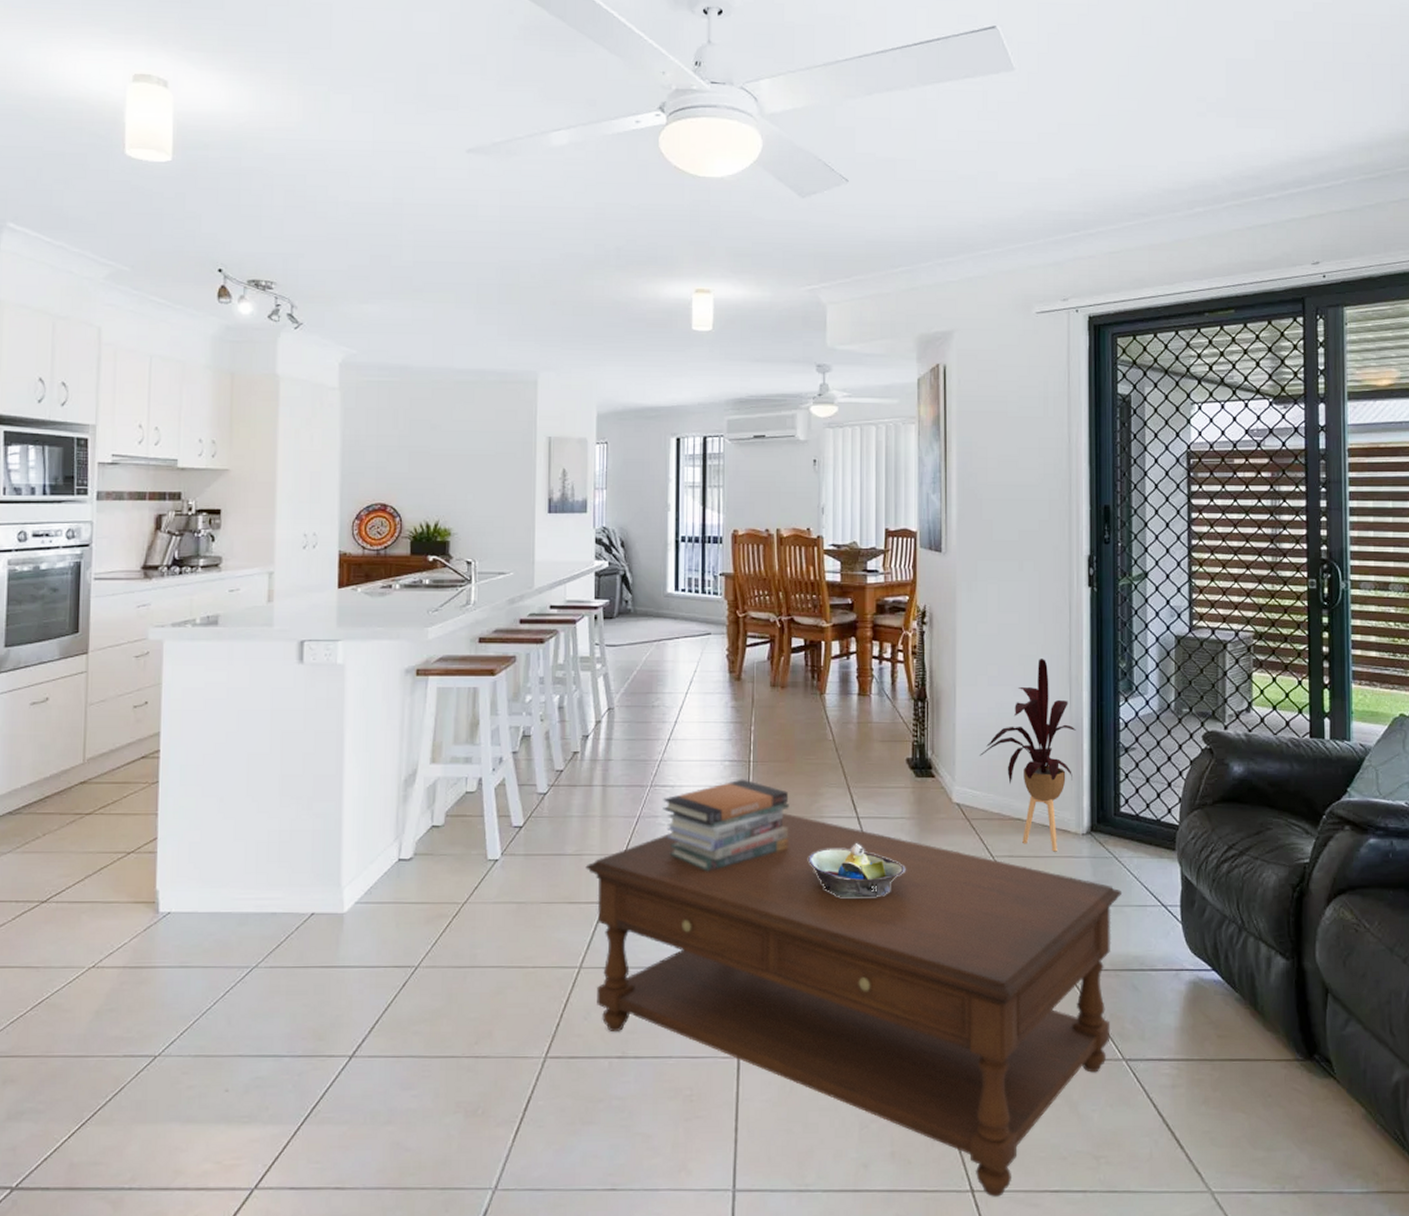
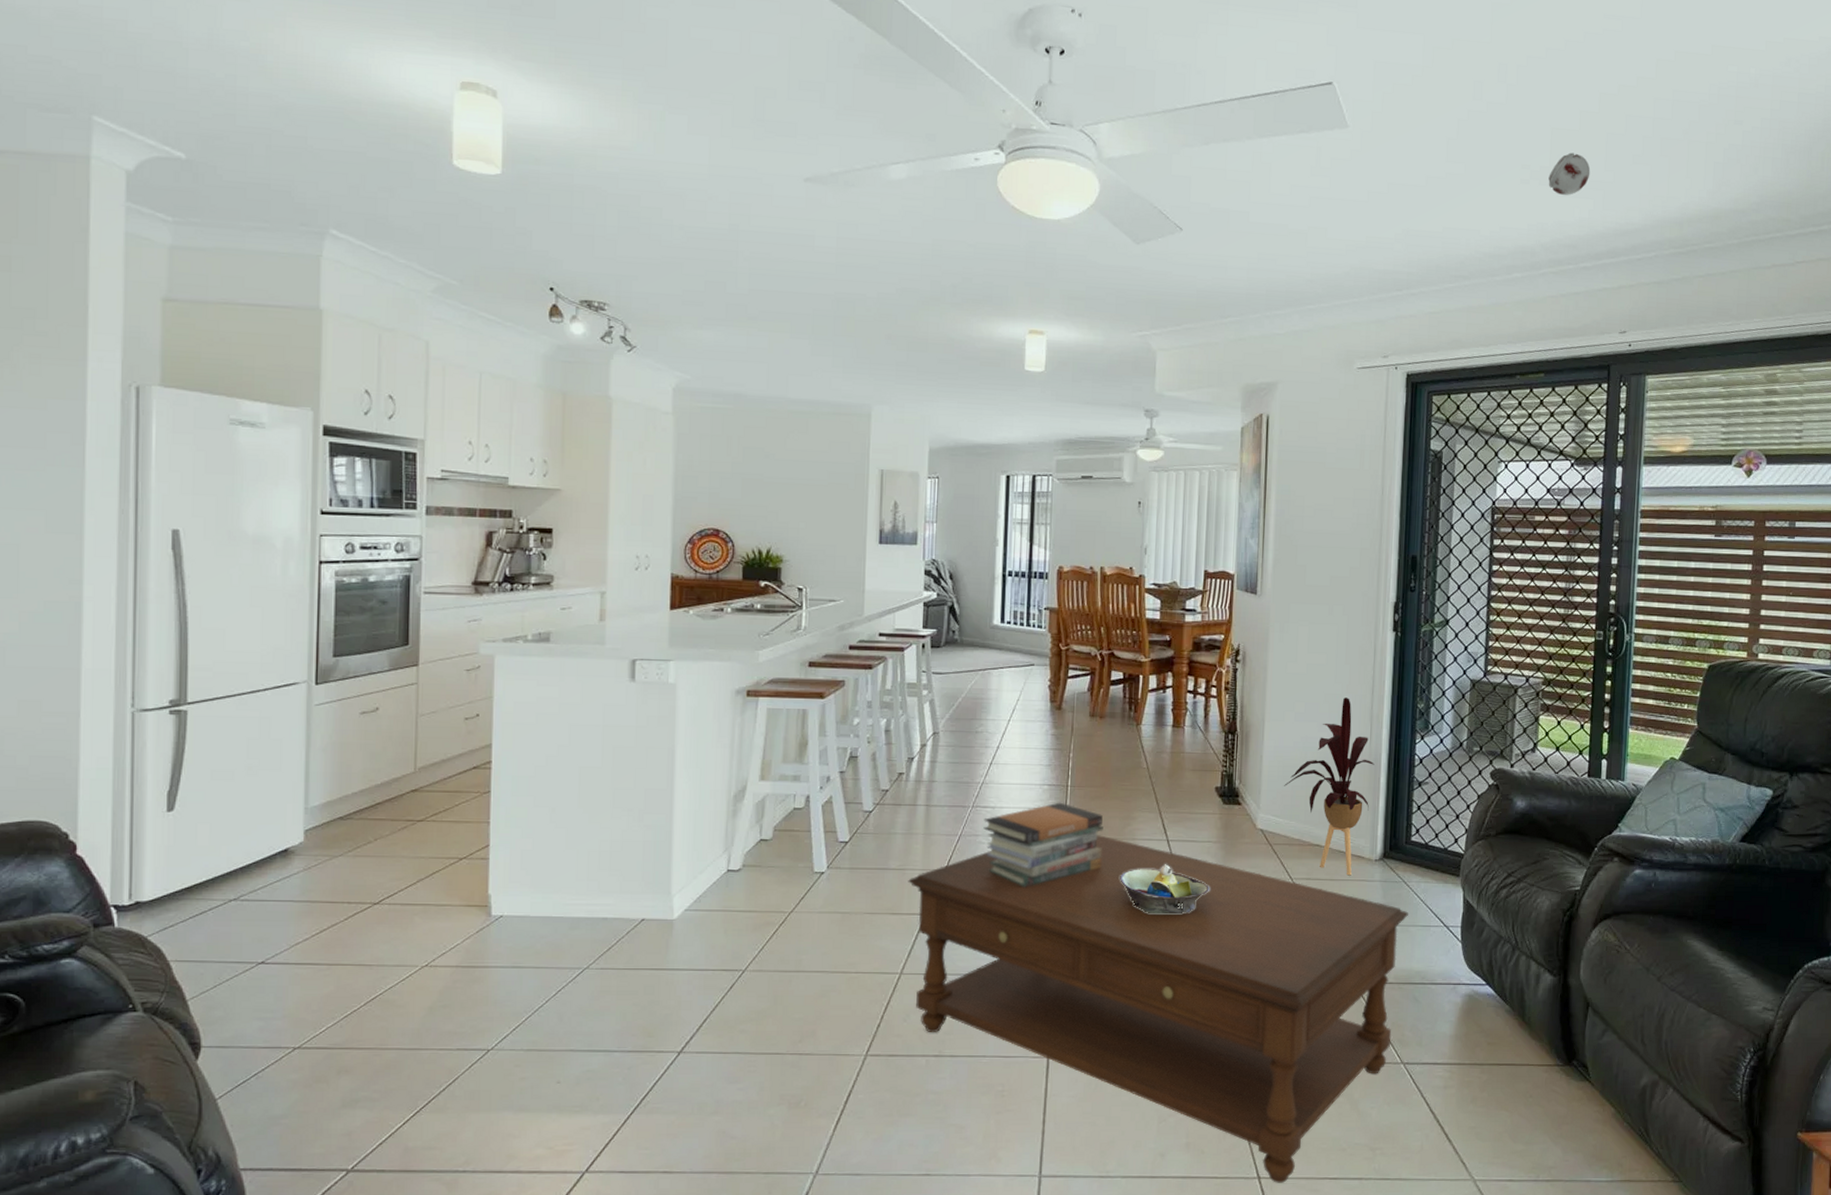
smoke detector: none [1226,82,1270,127] -> present [1548,152,1591,196]

